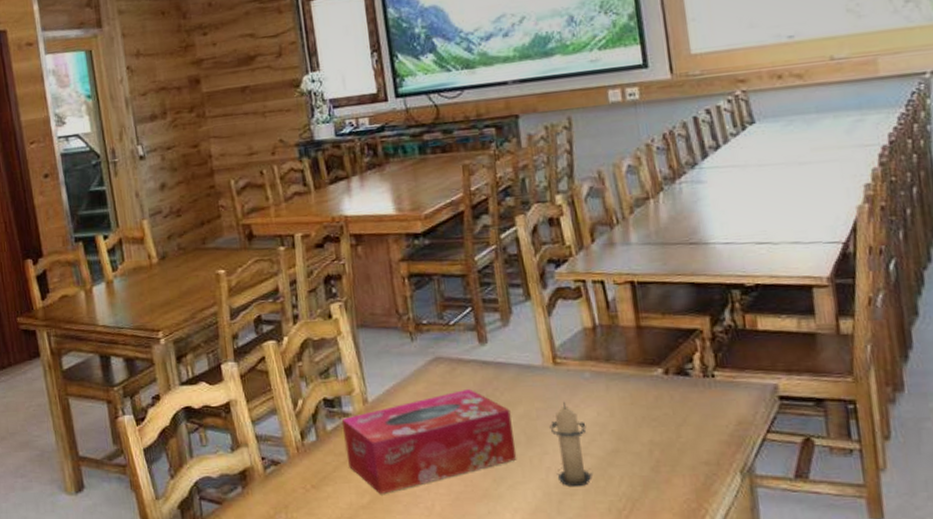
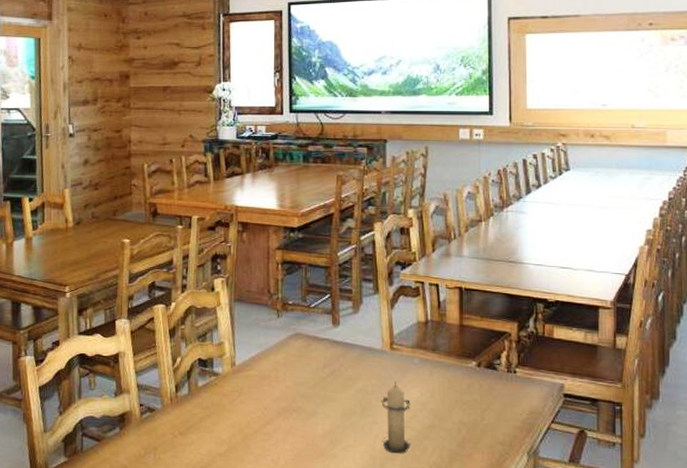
tissue box: present [341,388,517,494] -> none [211,362,352,445]

